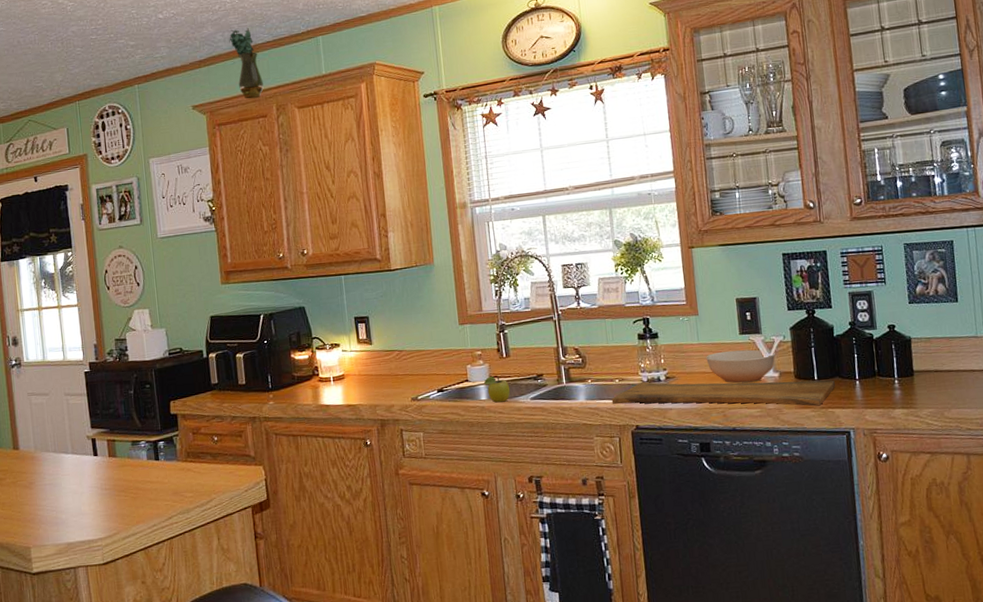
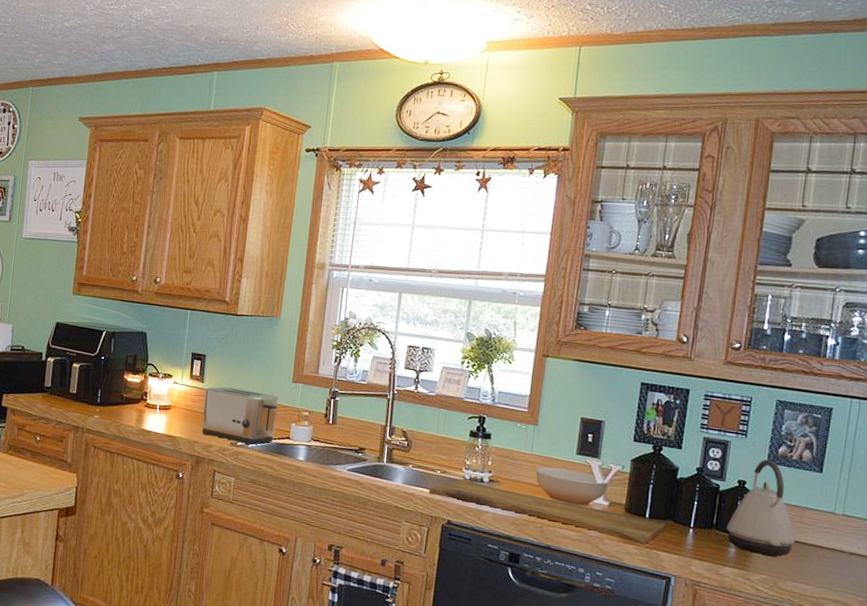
vase: present [229,28,264,100] -> none [127,49,152,122]
toaster: none [376,341,453,397] -> present [202,386,279,444]
fruit: present [483,376,511,403] -> none [304,439,330,468]
kettle: none [887,300,950,391] -> present [726,459,796,557]

